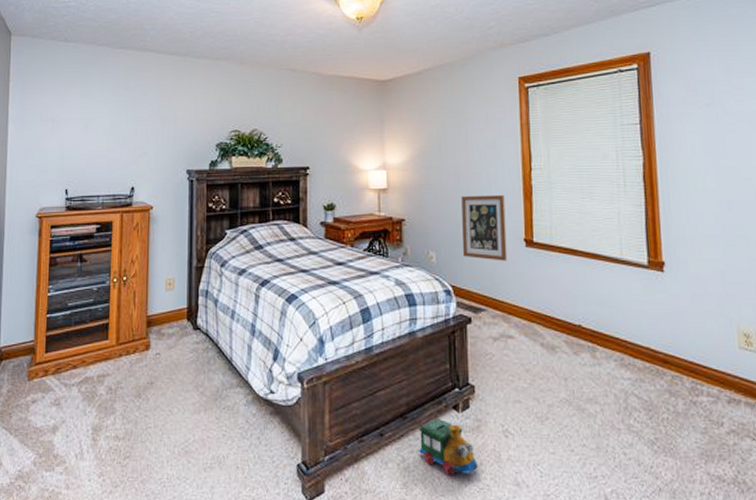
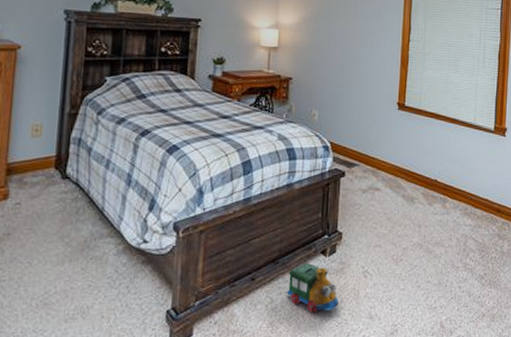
wall art: present [461,194,508,261] -> none [343,60,384,122]

